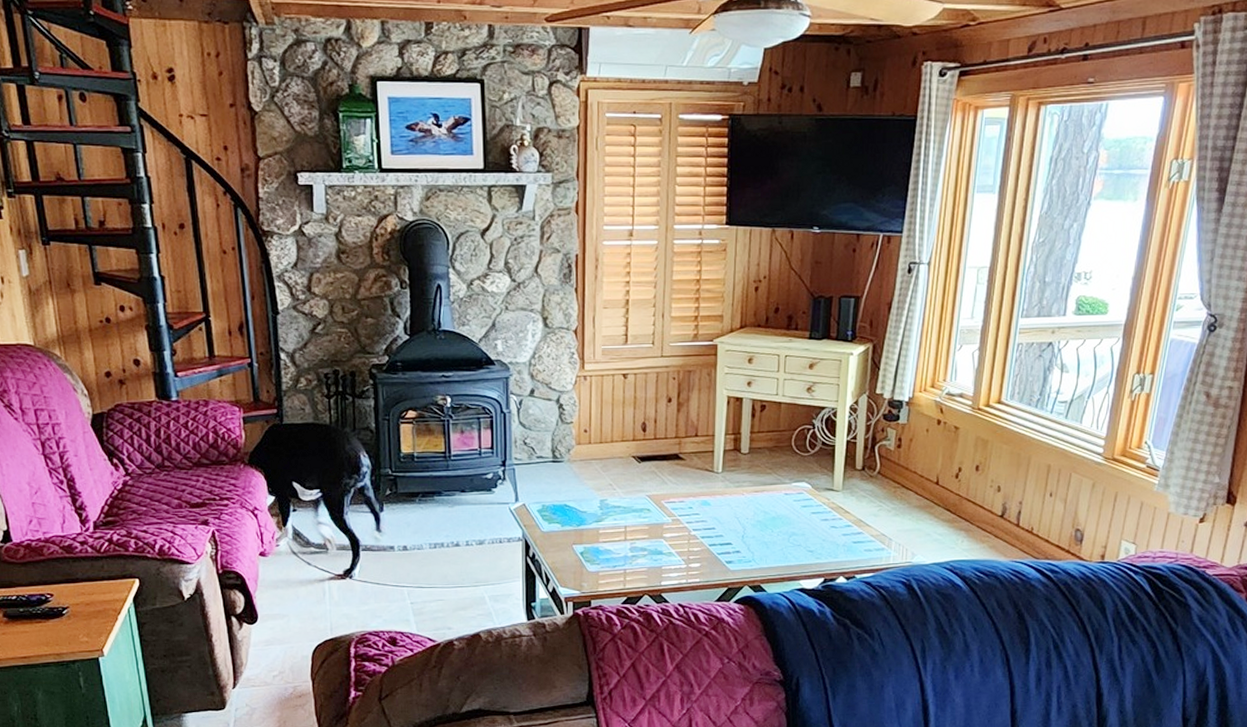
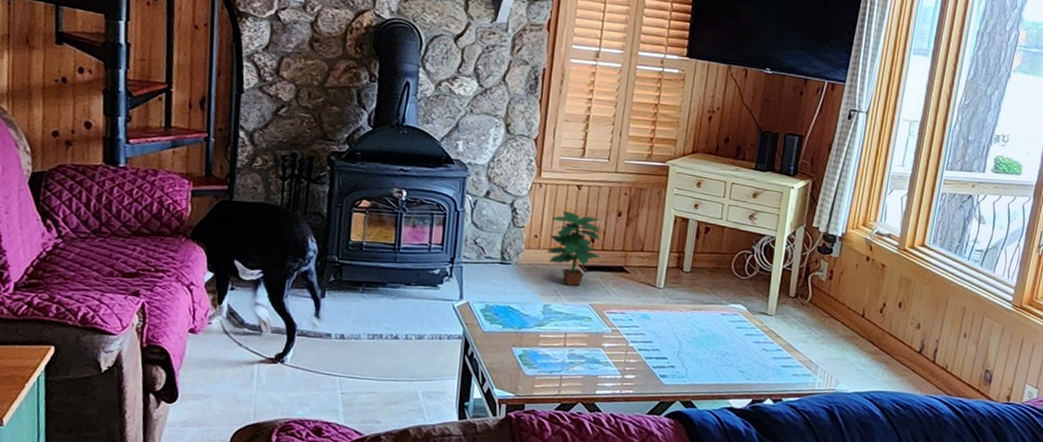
potted plant: none [597,402,655,478] -> present [546,211,604,286]

